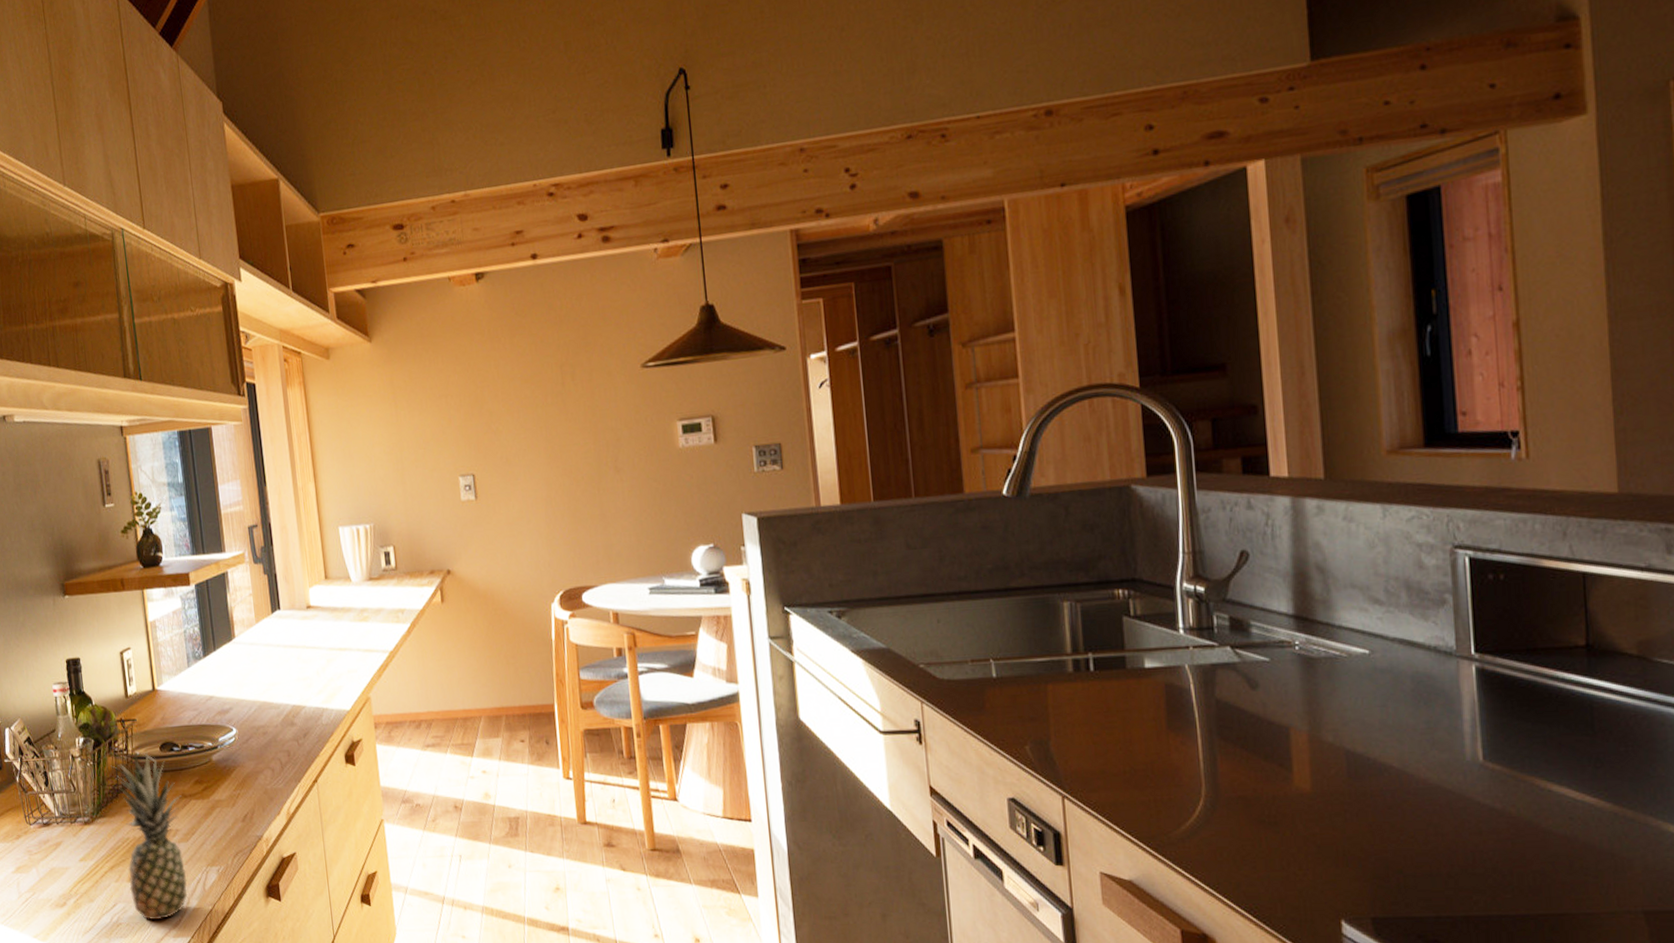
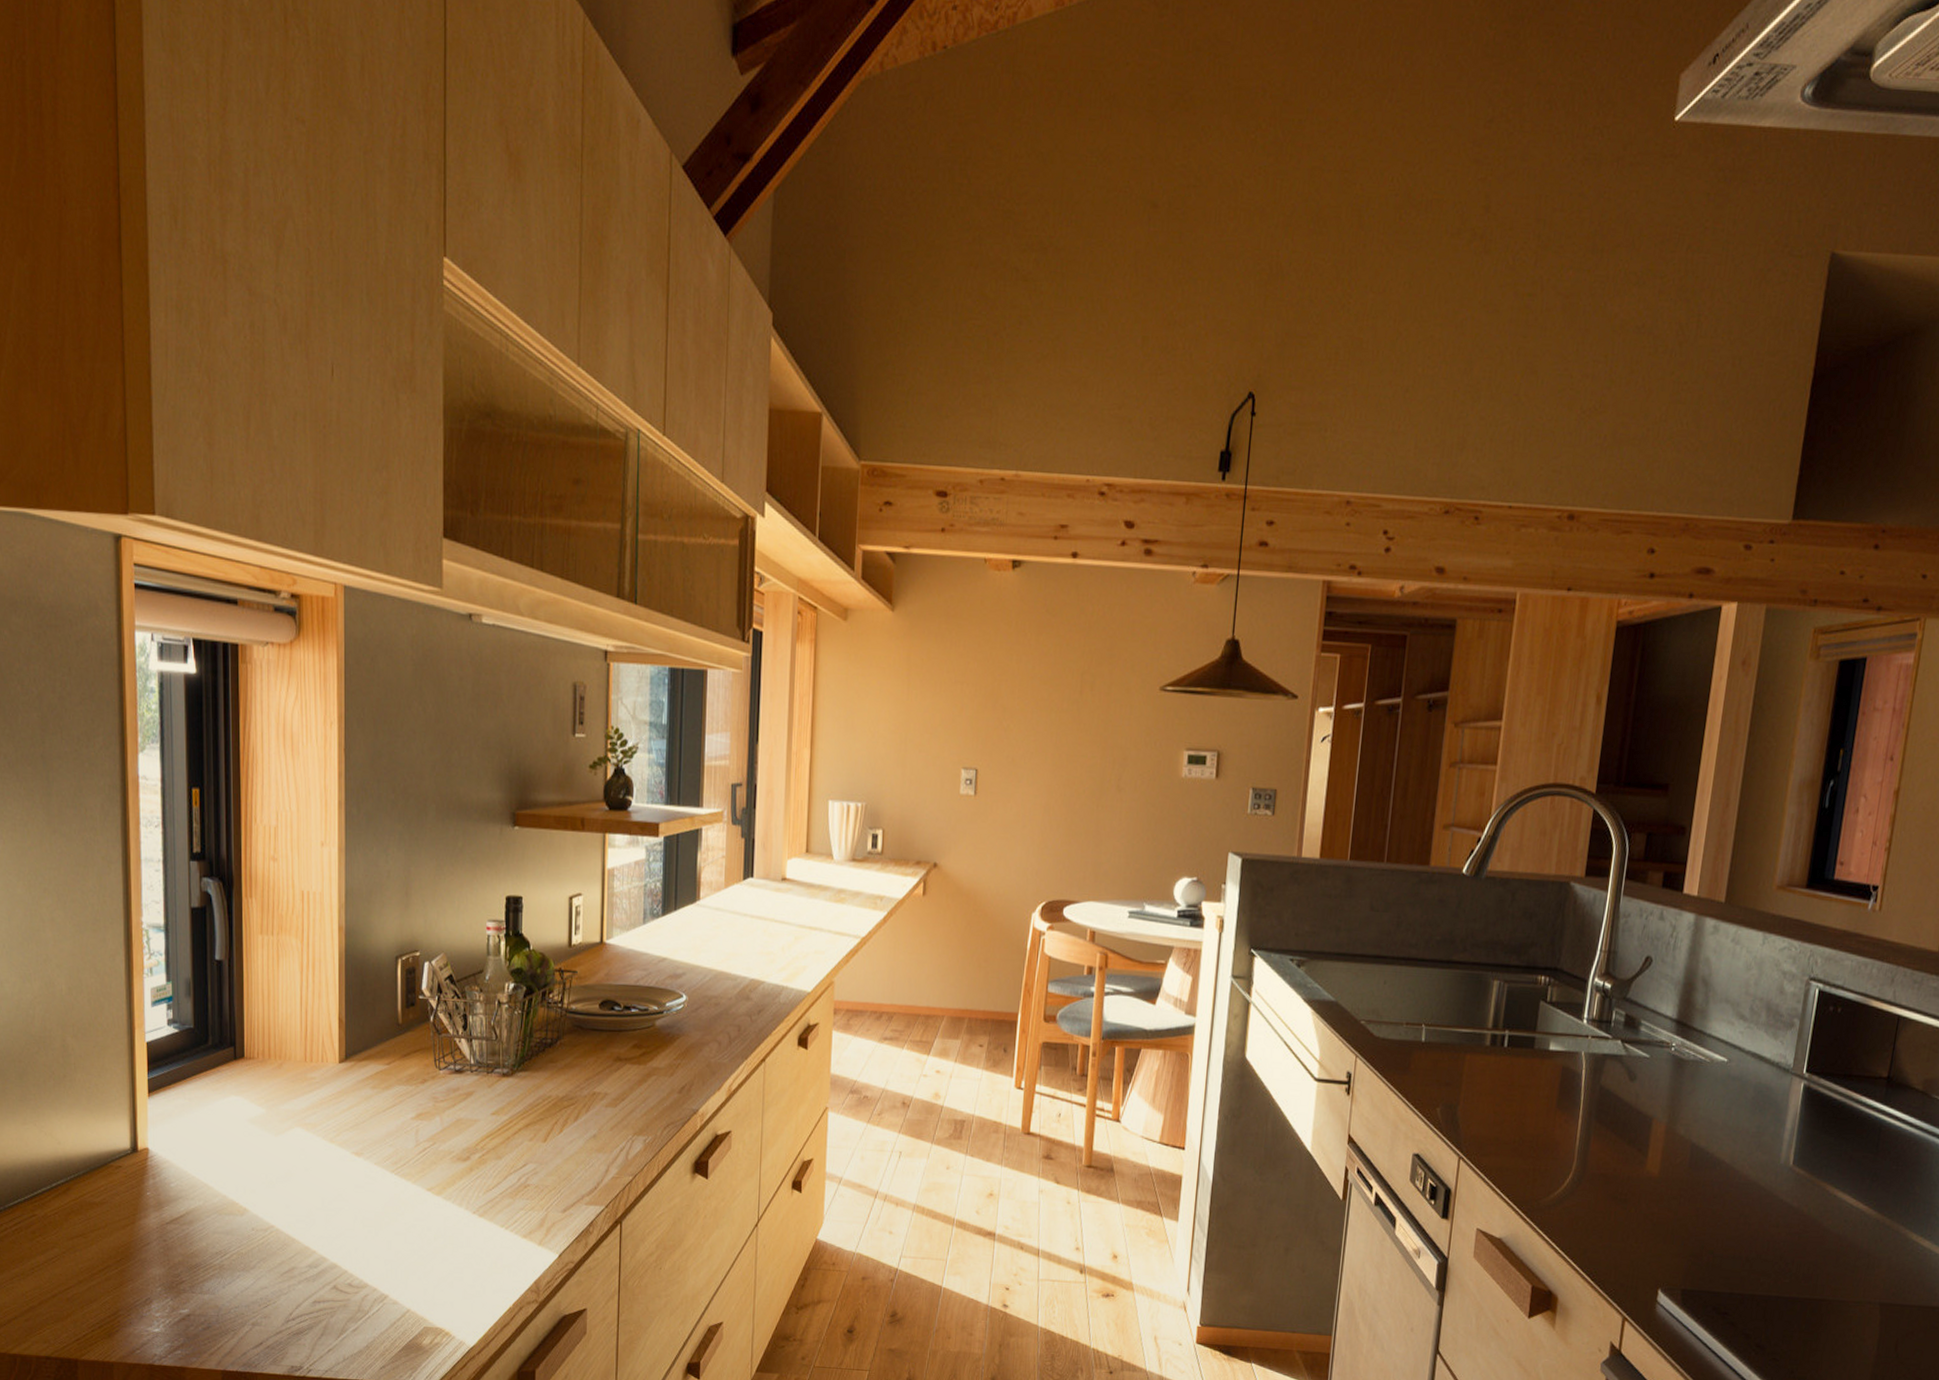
fruit: present [111,750,188,920] -> none [541,1004,617,1185]

